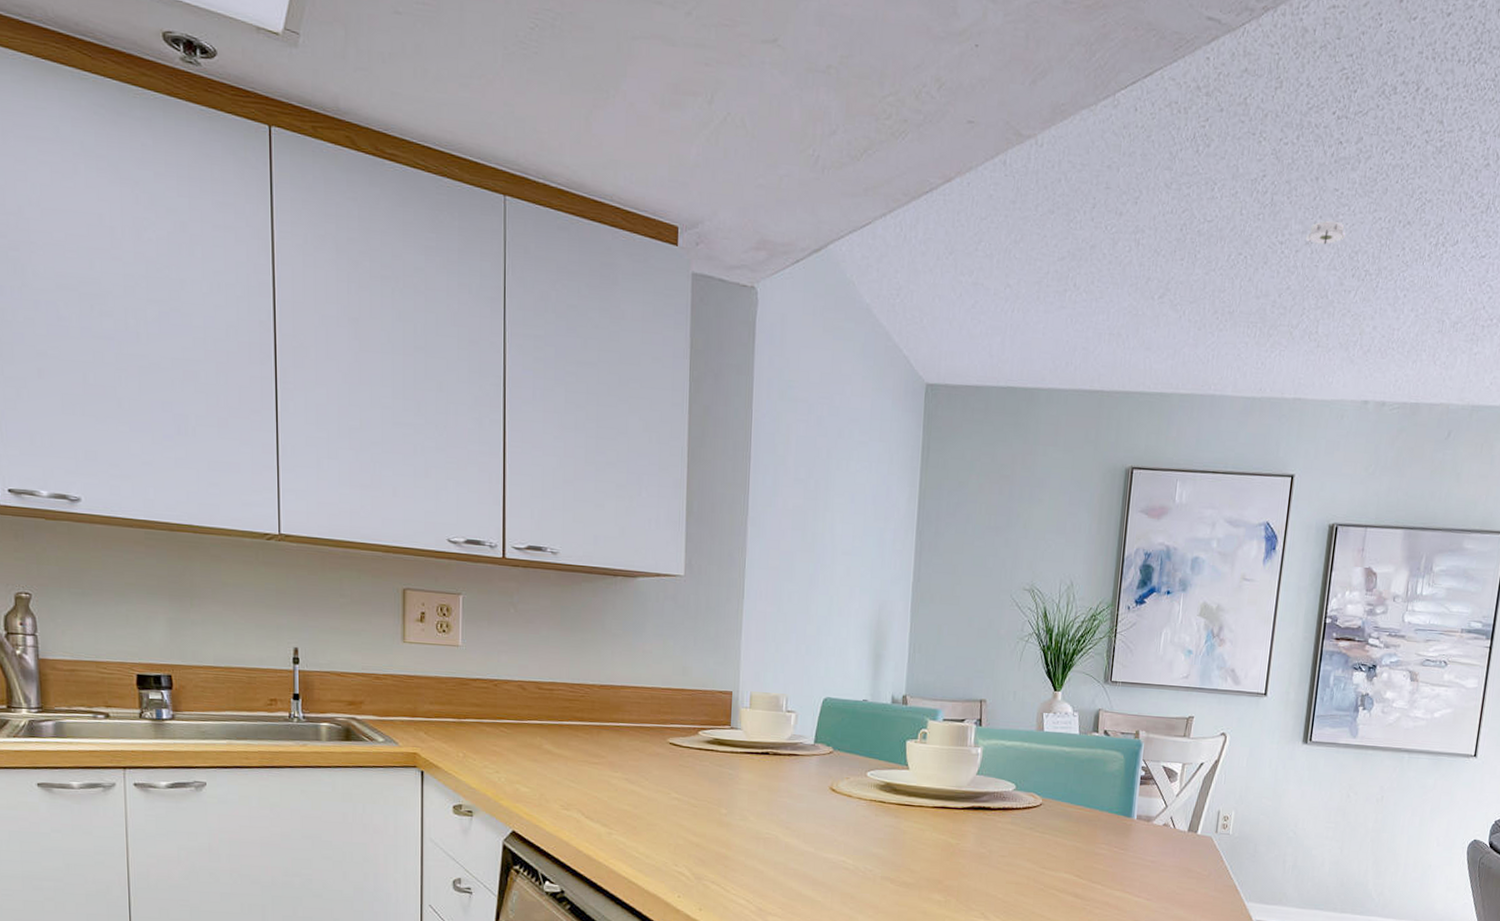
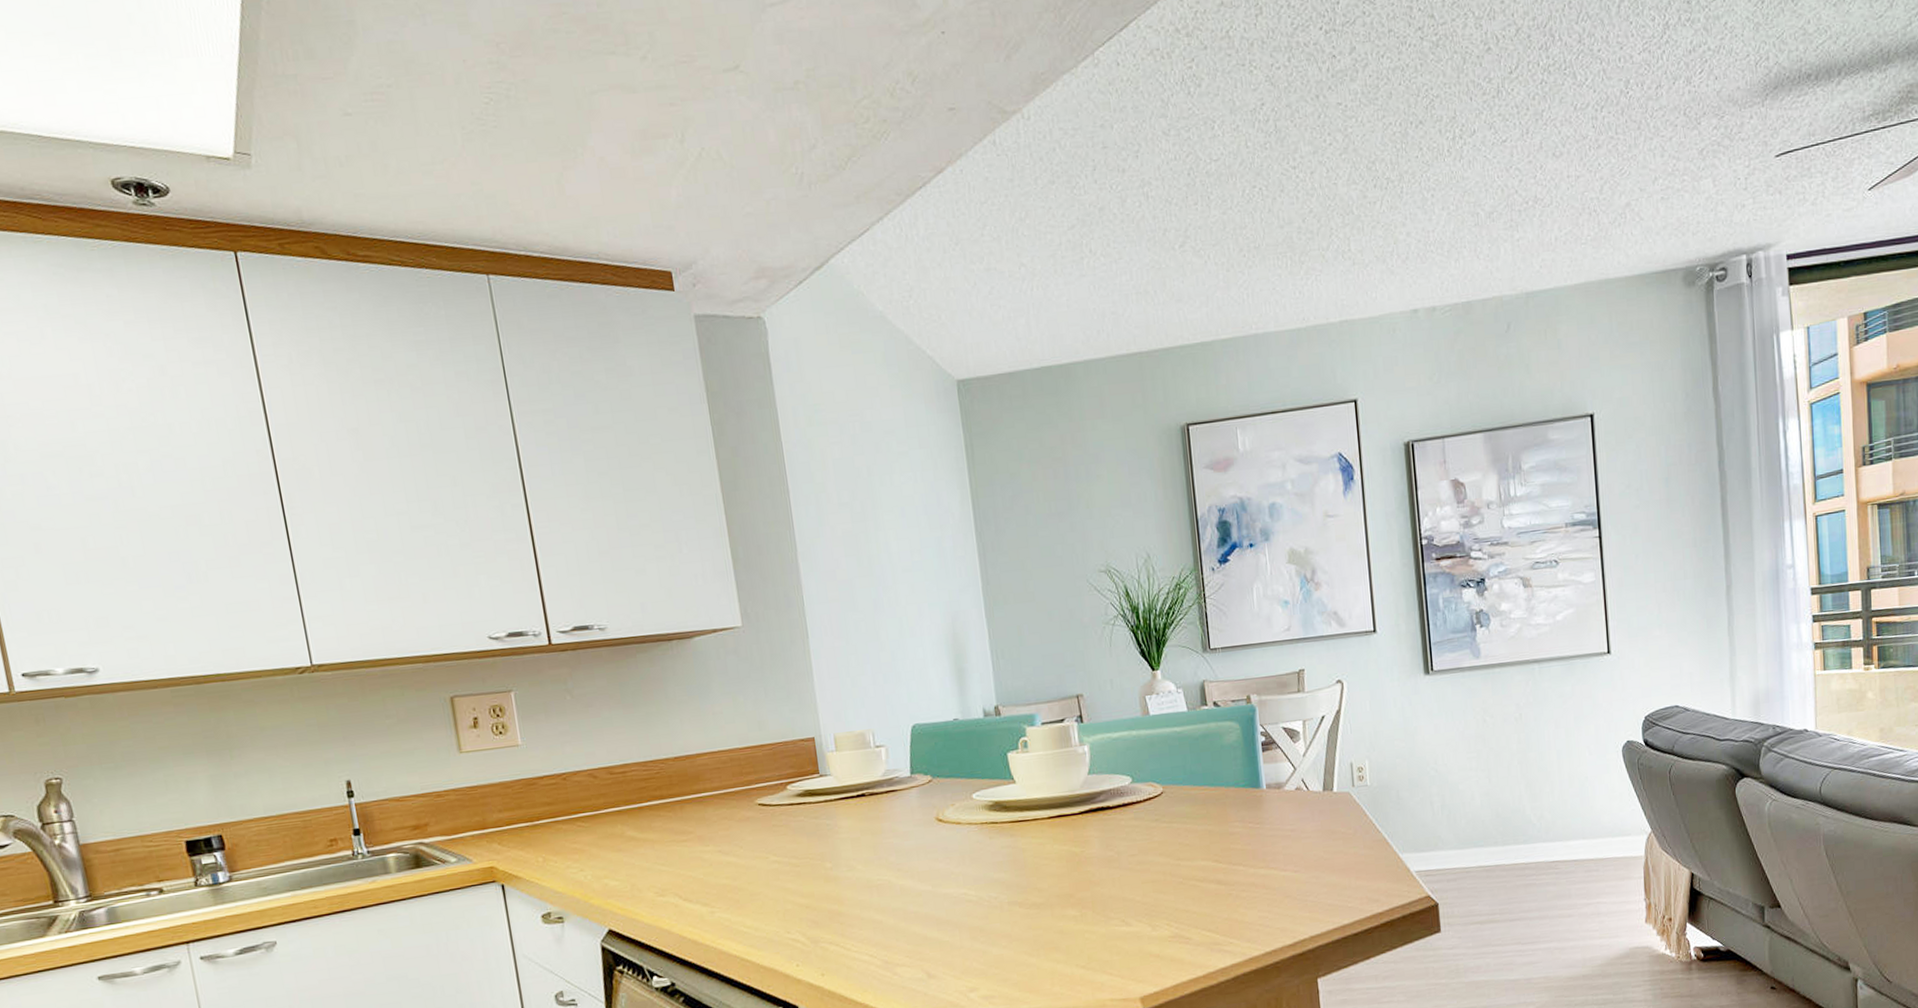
smoke detector: present [1304,220,1346,246] -> none [1318,135,1359,166]

